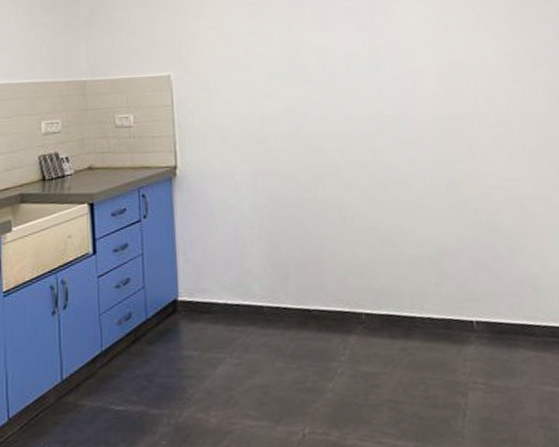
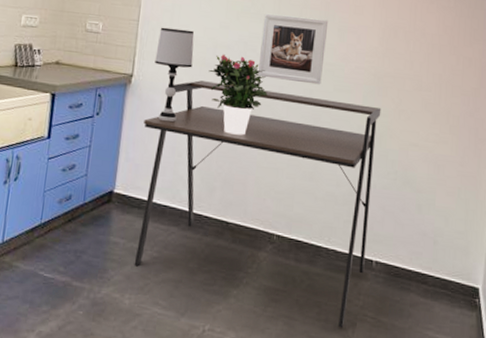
table lamp: none [198,106,241,212] -> present [155,27,195,123]
desk: none [198,154,466,402] -> present [134,80,382,328]
potted flower: none [259,124,328,212] -> present [208,54,268,136]
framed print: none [309,69,384,143] -> present [257,13,329,85]

